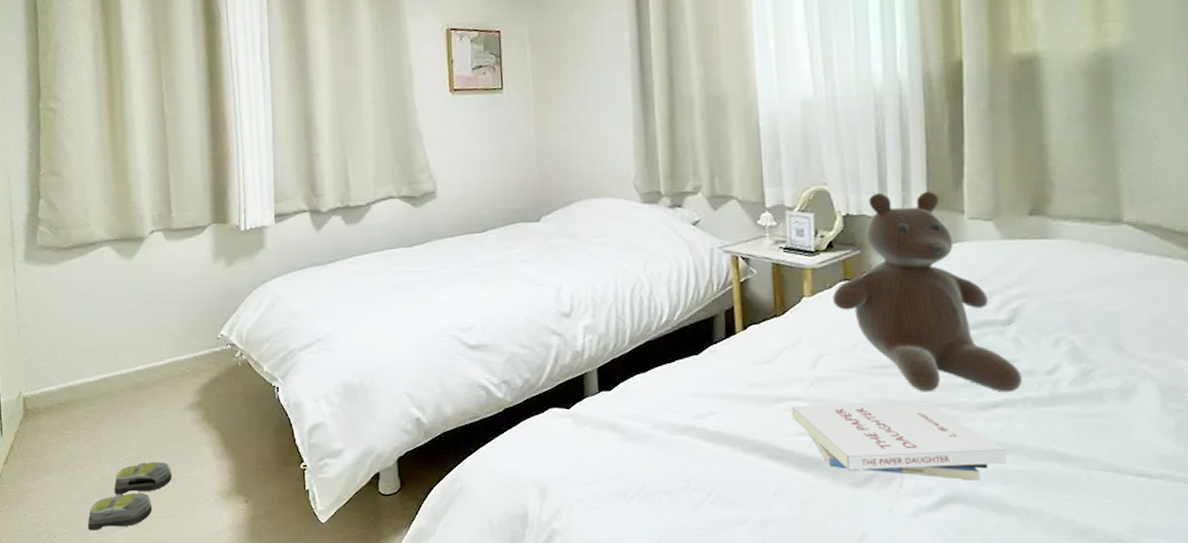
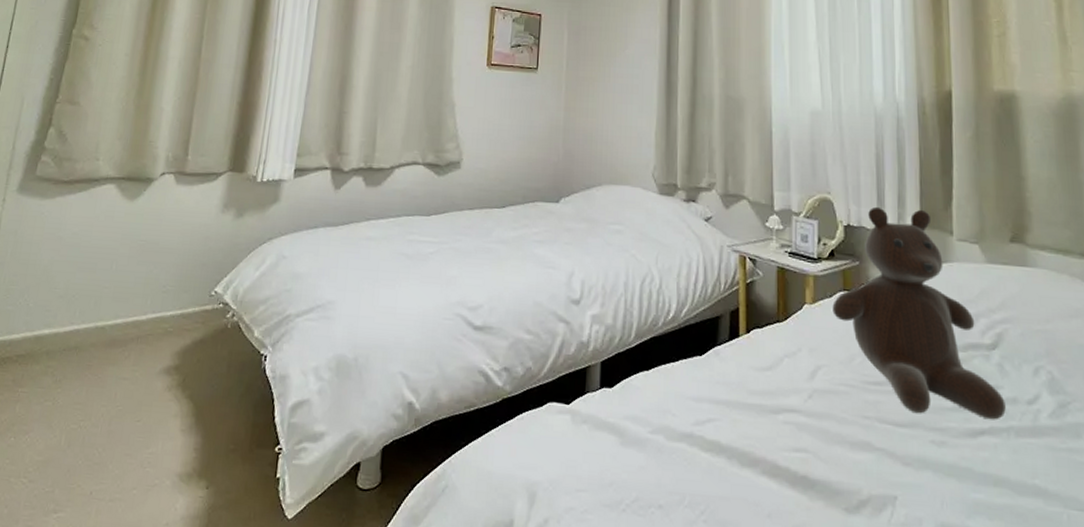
slippers: present [87,461,172,531] -> none [16,431,130,512]
books: present [792,401,1006,481] -> none [789,418,992,514]

